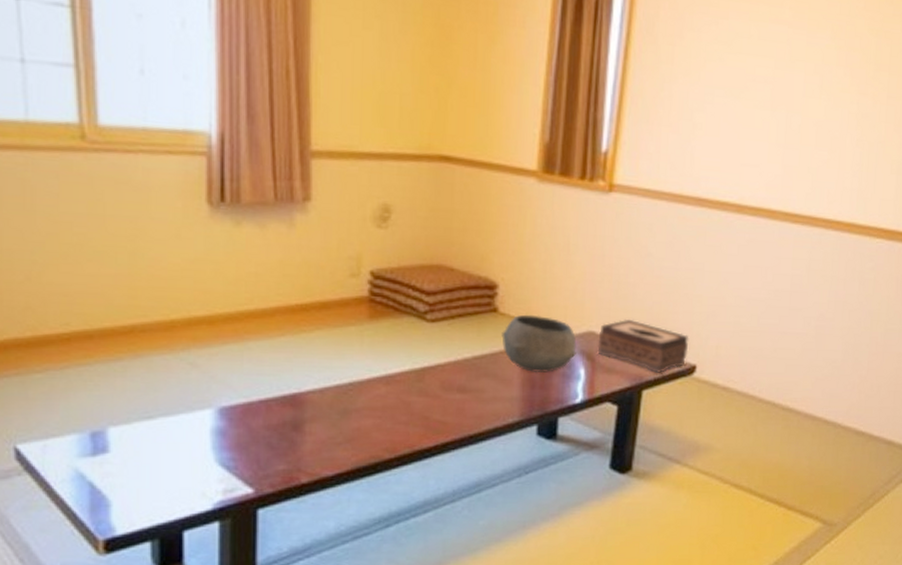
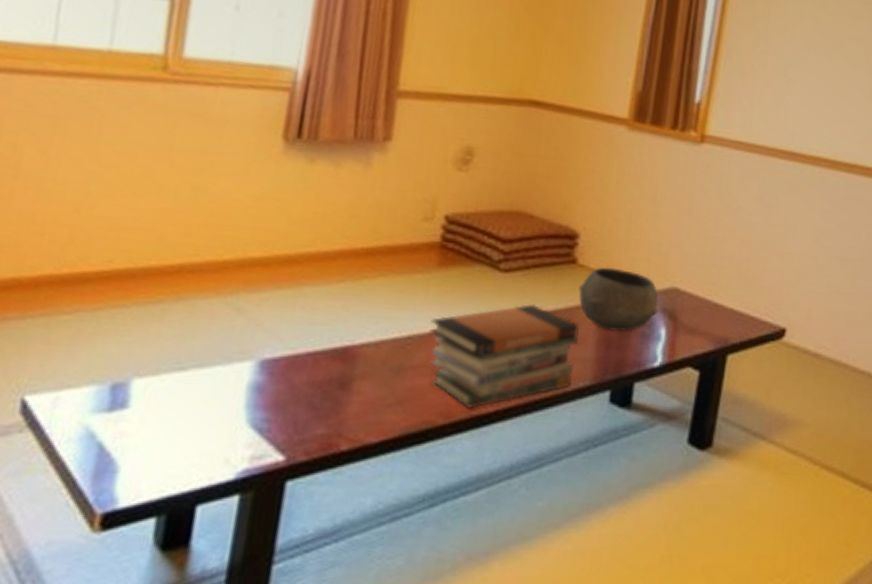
book stack: none [368,351,506,444] -> present [429,304,580,408]
tissue box: present [597,320,689,373] -> none [681,276,779,336]

